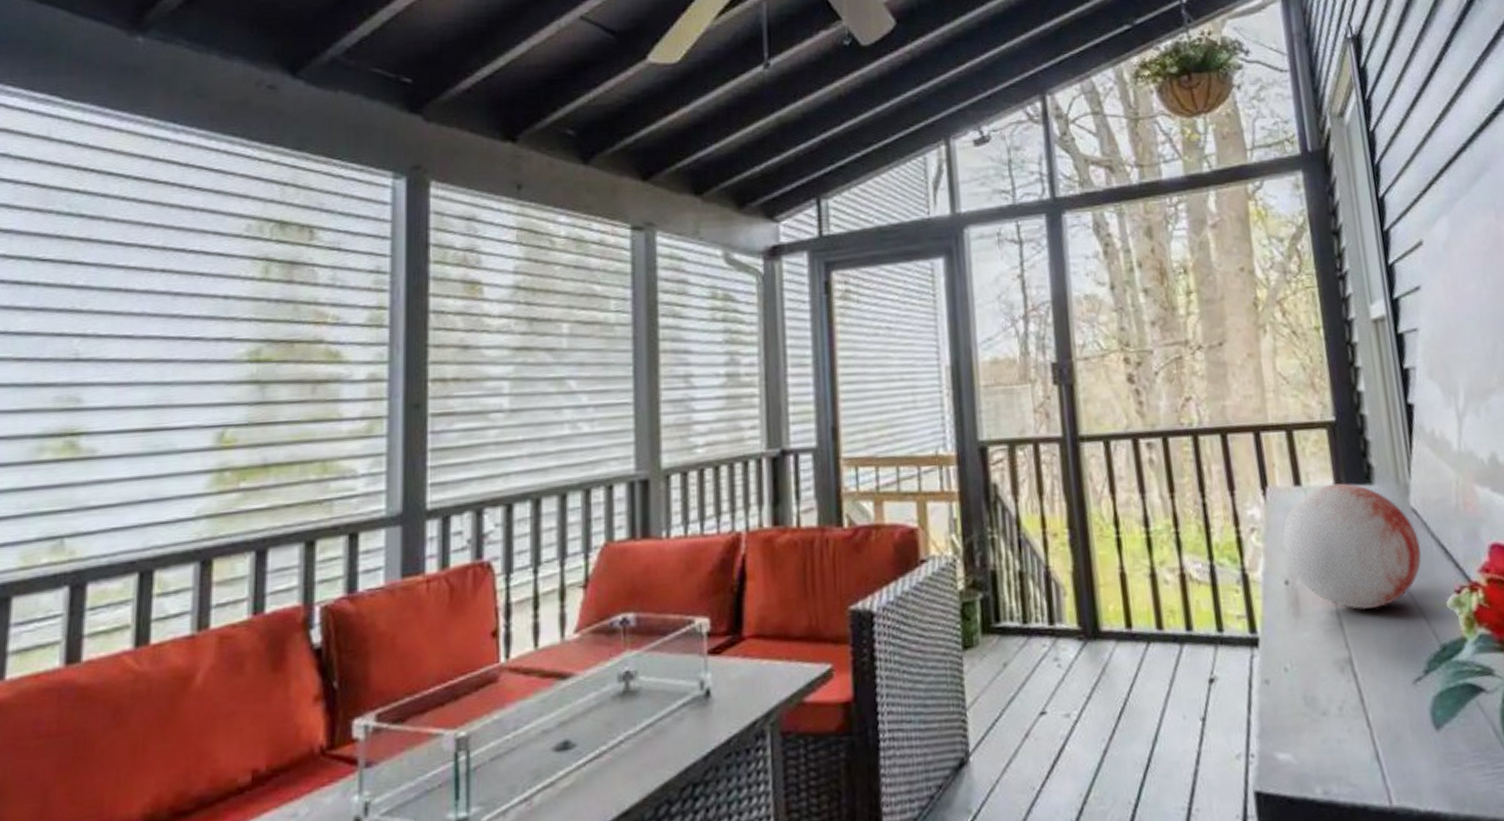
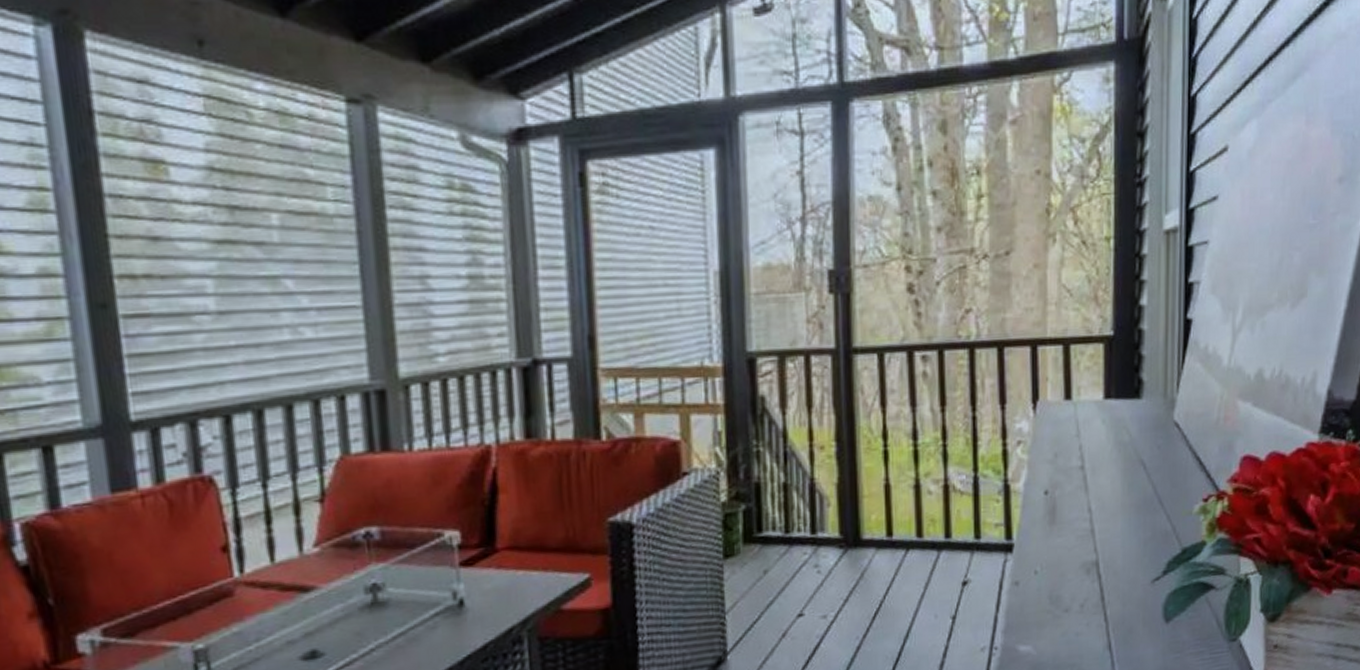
decorative orb: present [1282,483,1421,611] -> none [1046,397,1178,518]

